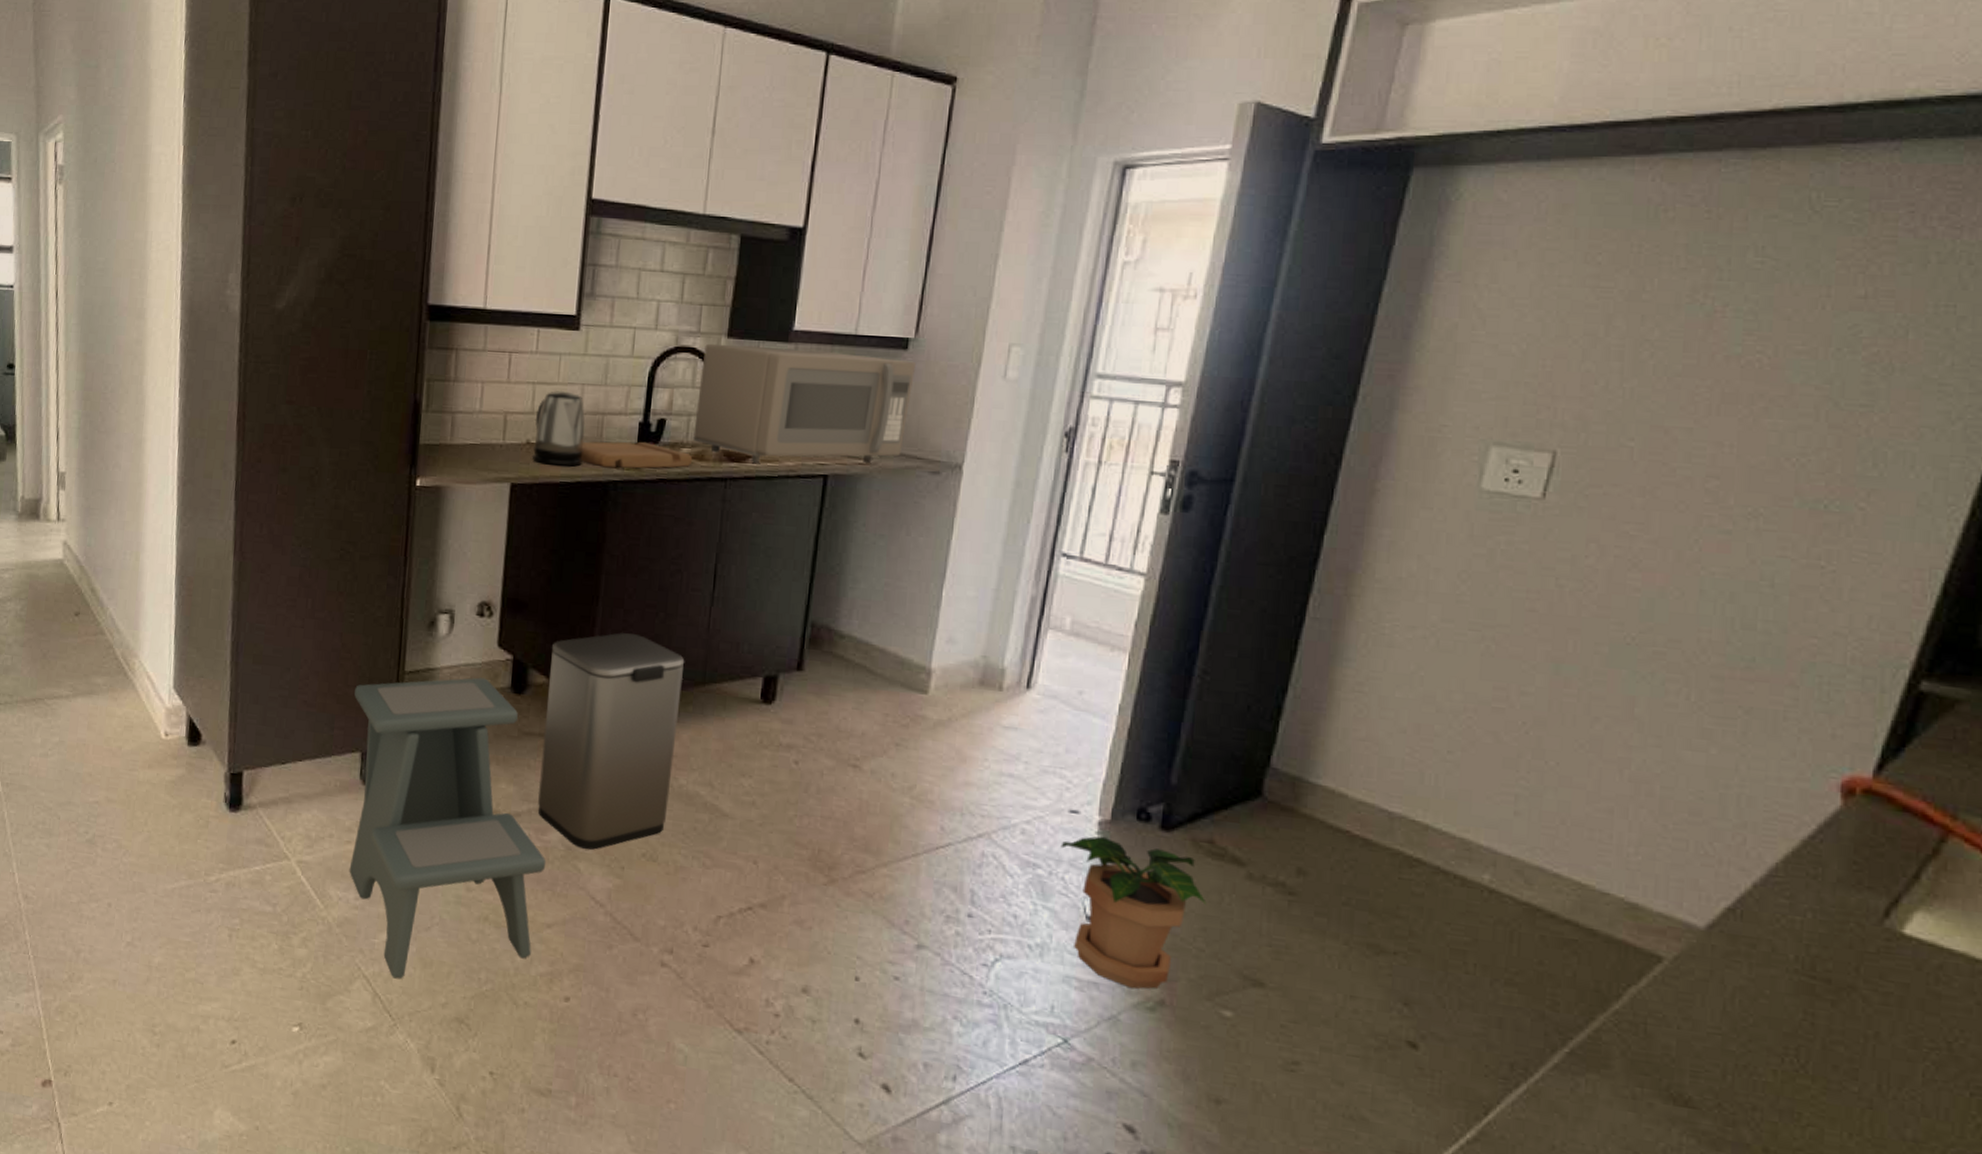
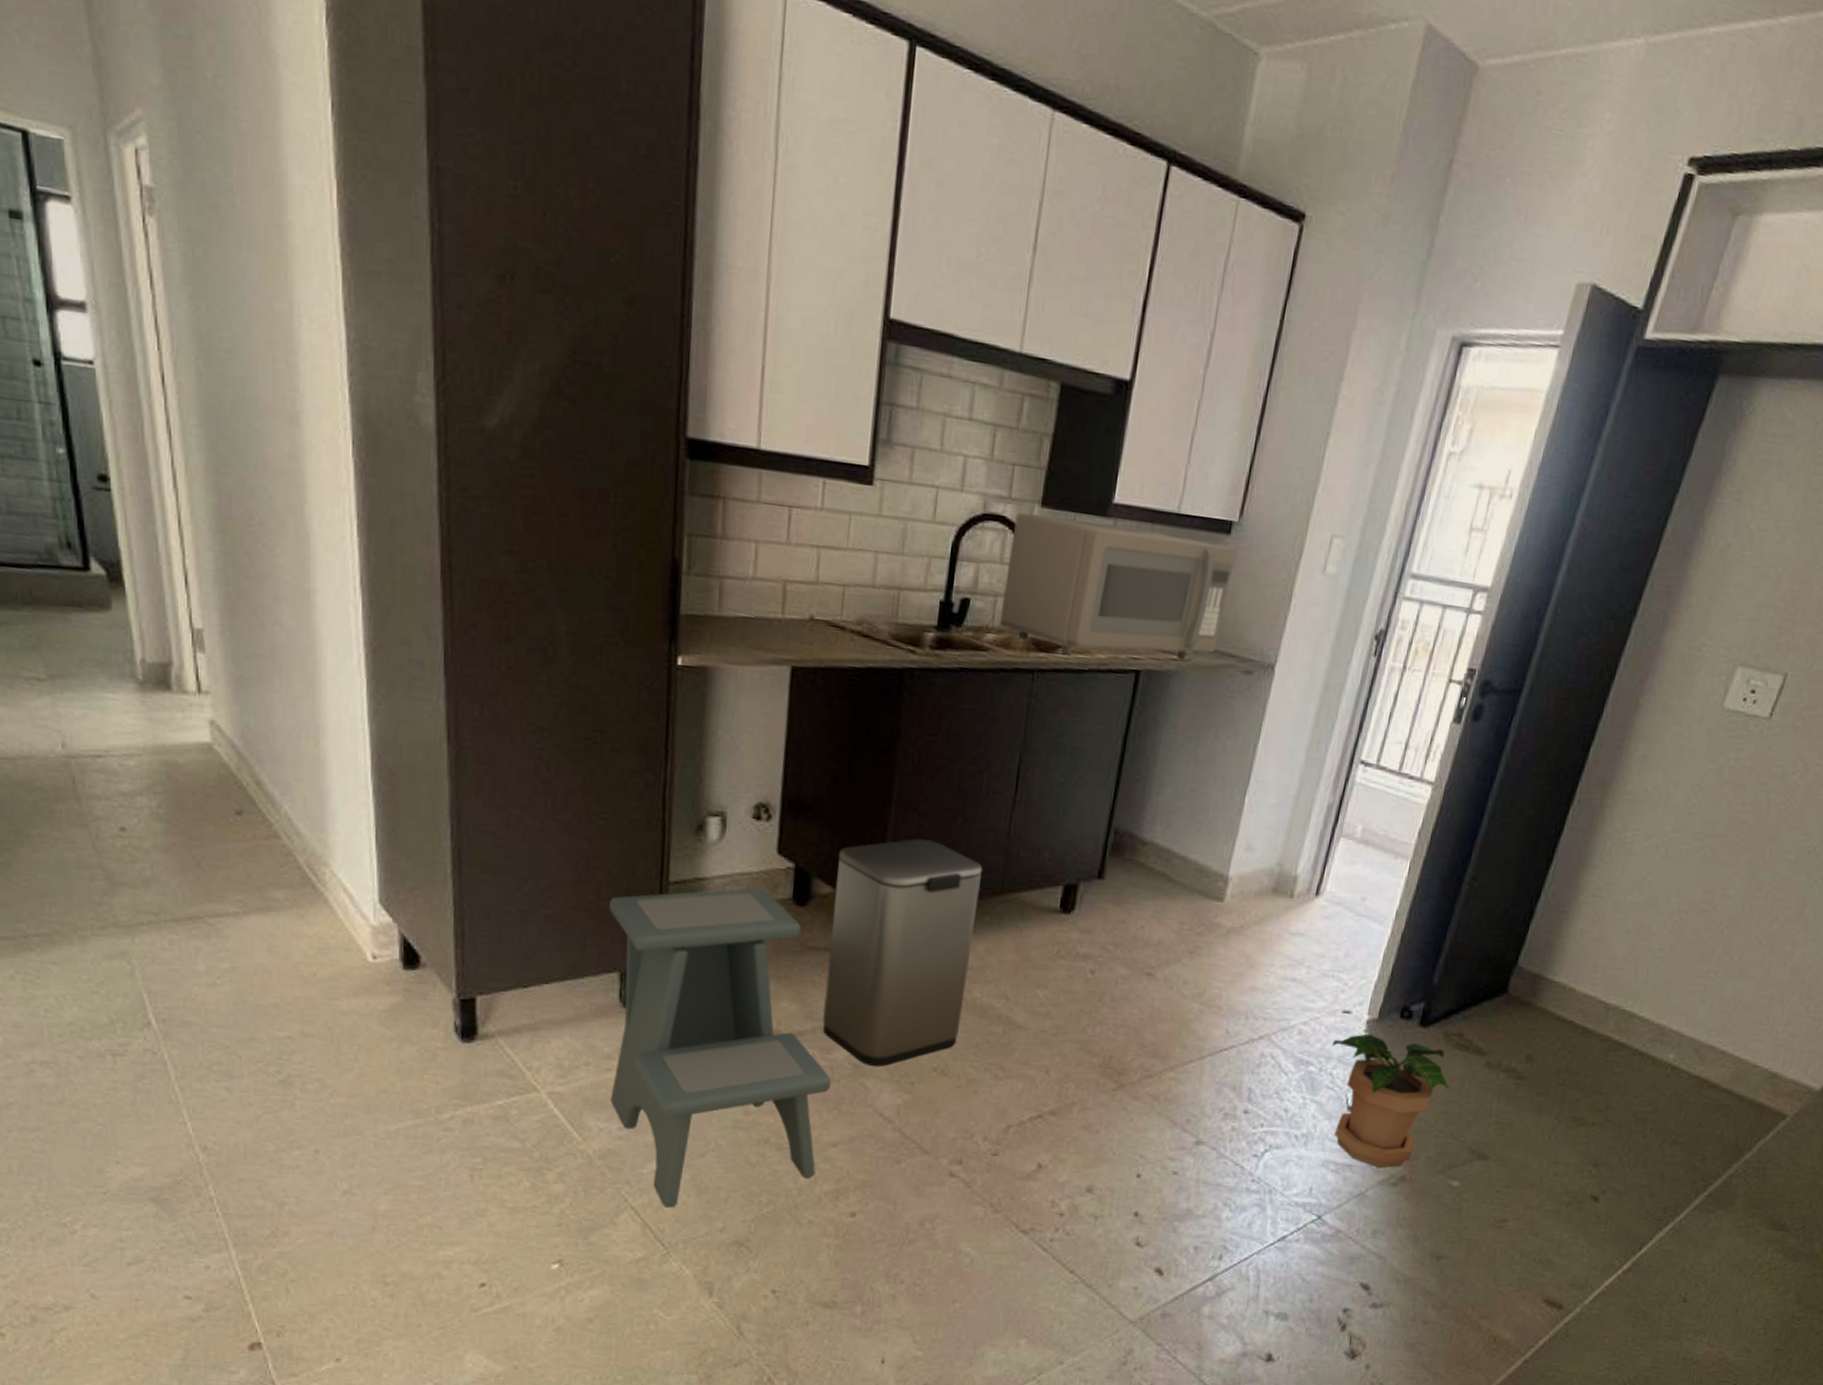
kettle: present [533,390,585,468] -> none [817,557,878,651]
cutting board: present [580,441,693,469] -> none [872,621,999,657]

